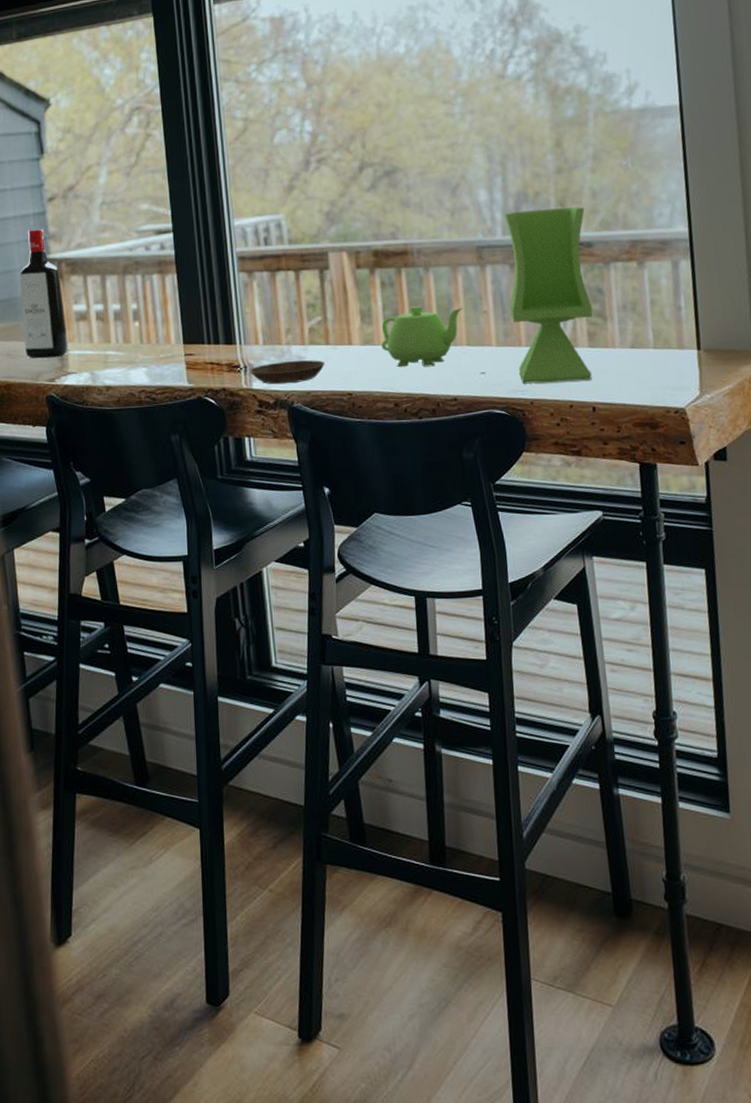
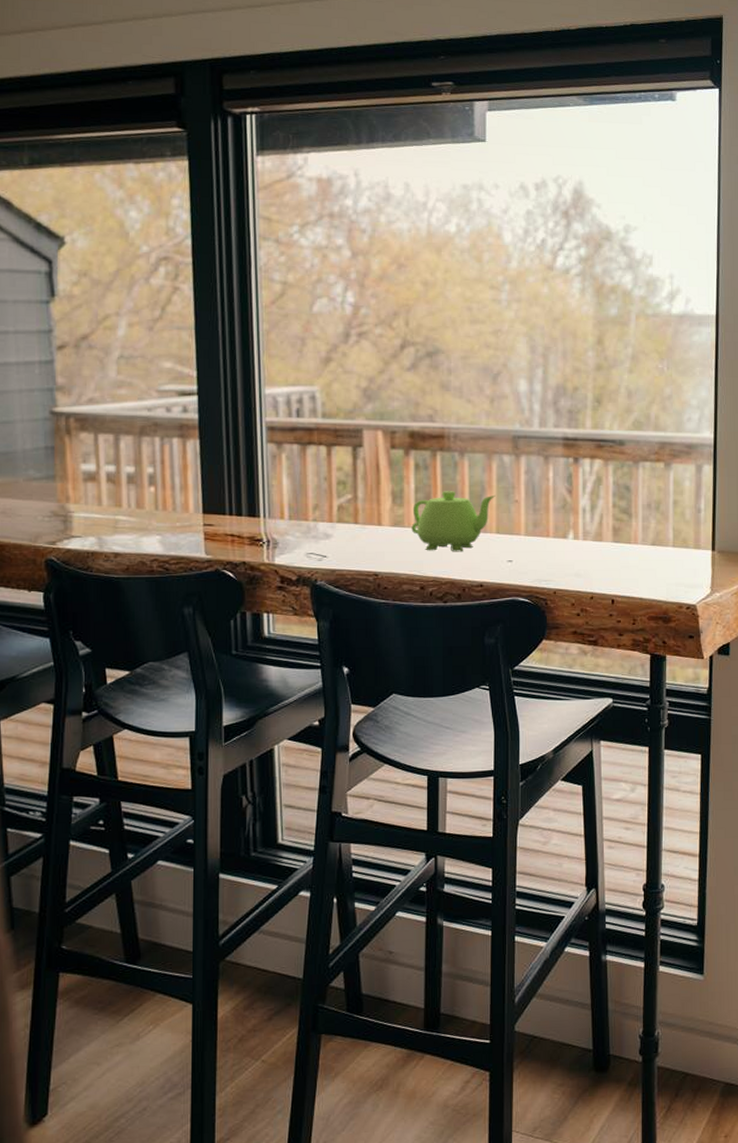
liquor bottle: present [20,229,68,359] -> none [20,379,73,519]
saucer: present [250,360,325,385] -> none [273,538,352,561]
vase: present [503,207,593,384] -> none [540,404,620,574]

